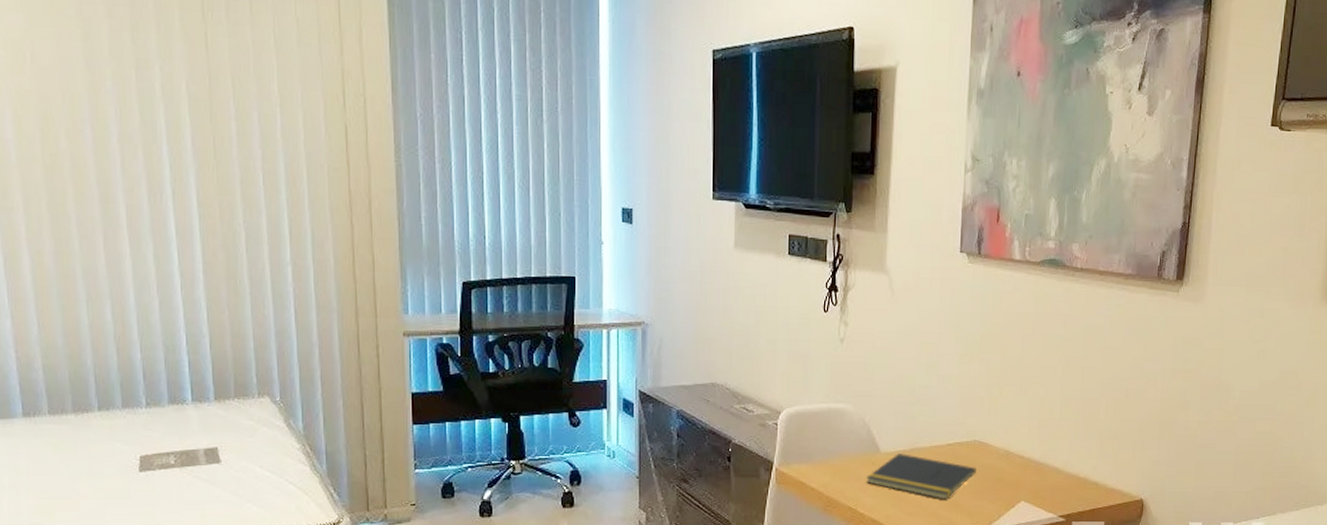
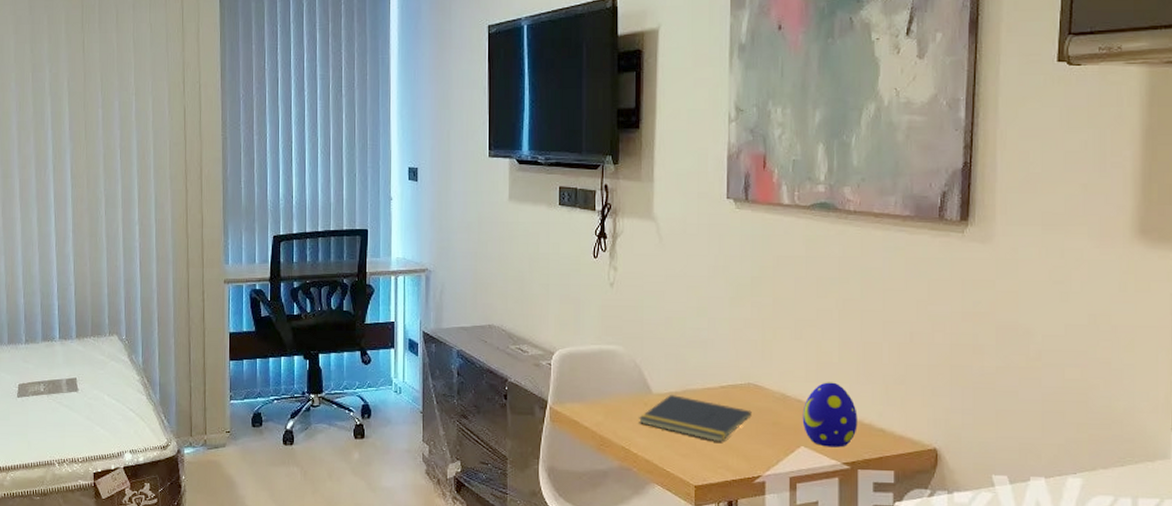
decorative egg: none [1023,438,1074,501] -> present [802,382,858,448]

